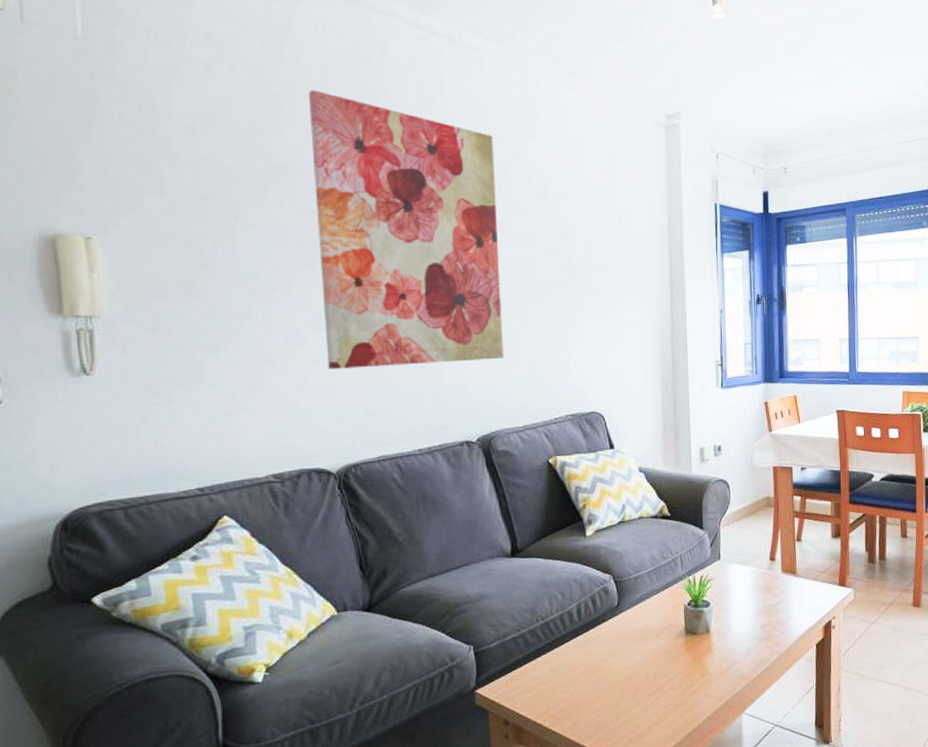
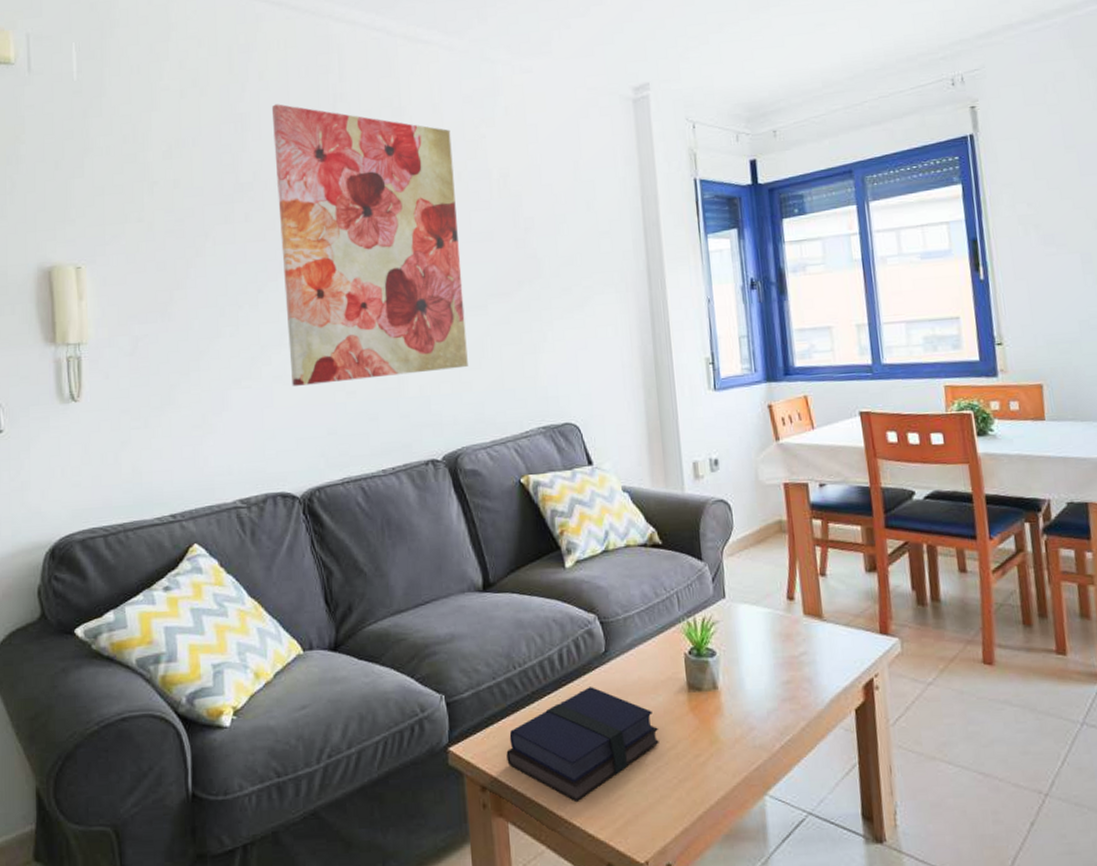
book: none [528,634,660,728] -> present [506,687,659,801]

